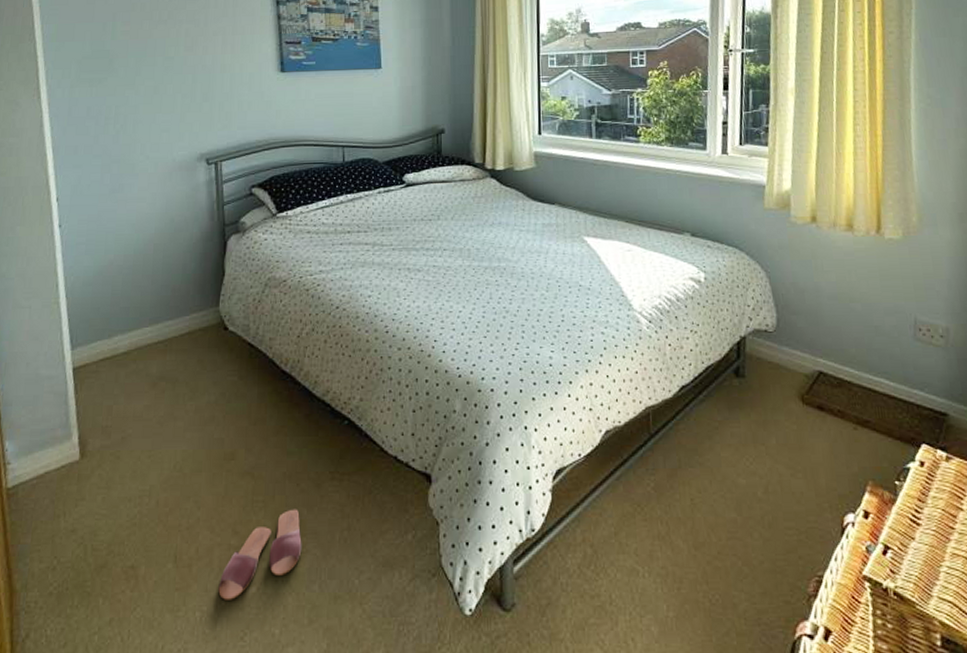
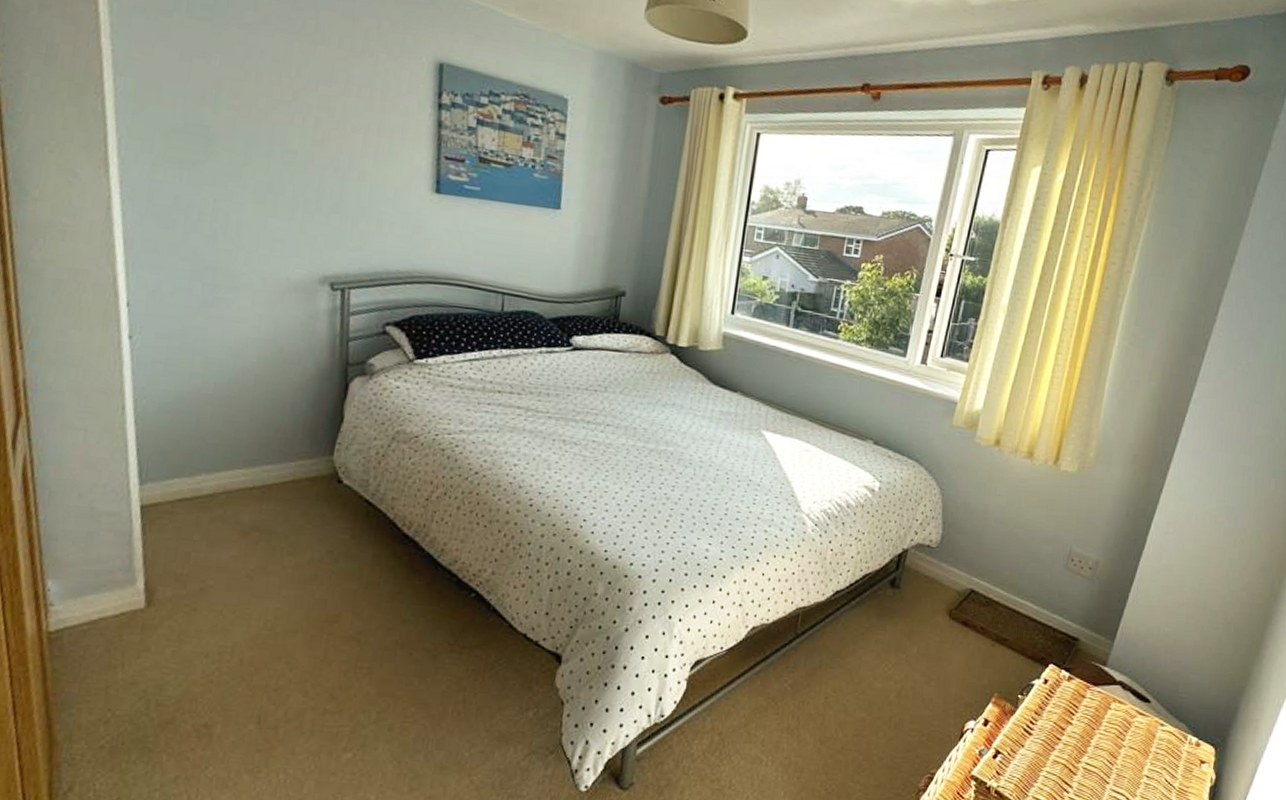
slippers: present [218,509,302,600] -> none [307,678,410,765]

